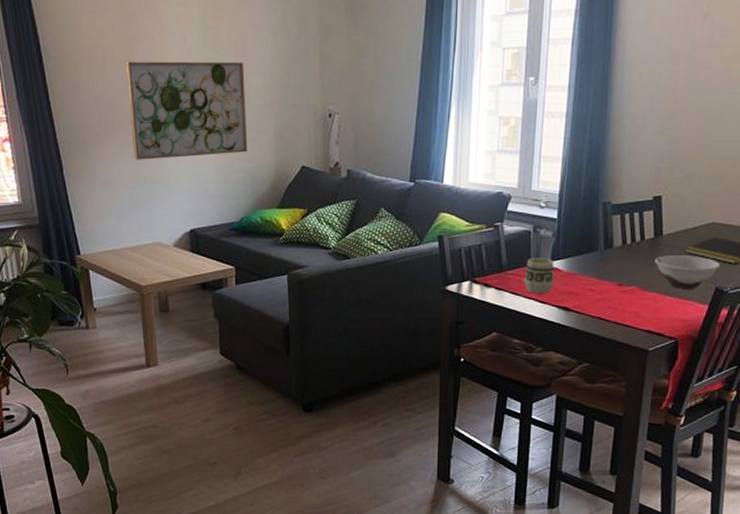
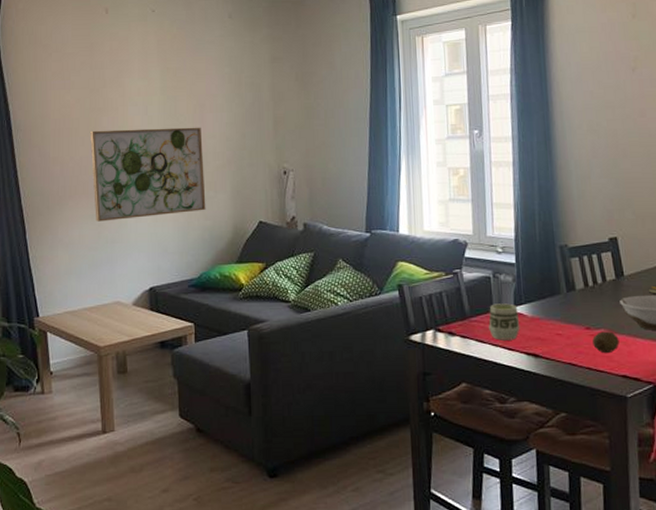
fruit: none [623,288,649,309] -> present [592,331,620,353]

